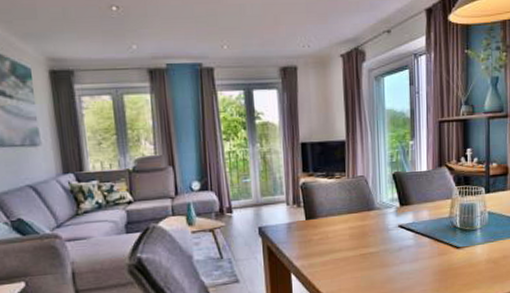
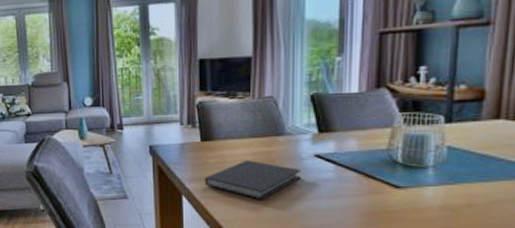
diary: none [310,234,389,270] -> present [204,160,301,200]

